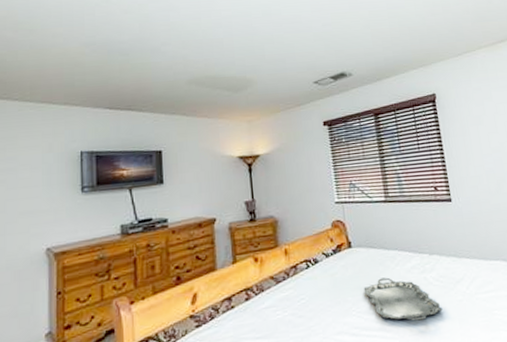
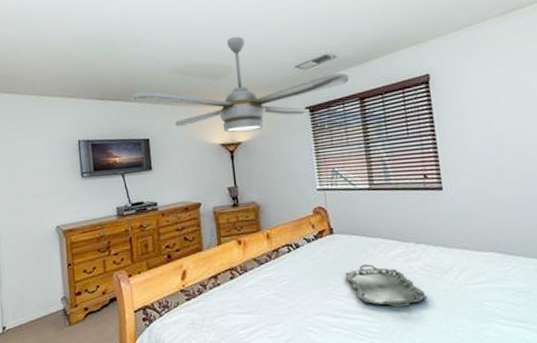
ceiling fan: none [143,51,364,146] -> present [130,36,349,133]

